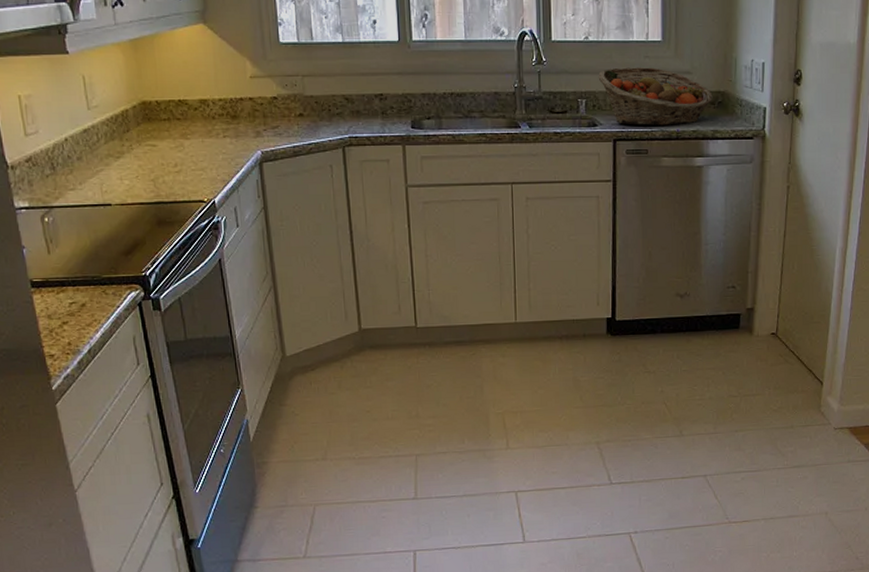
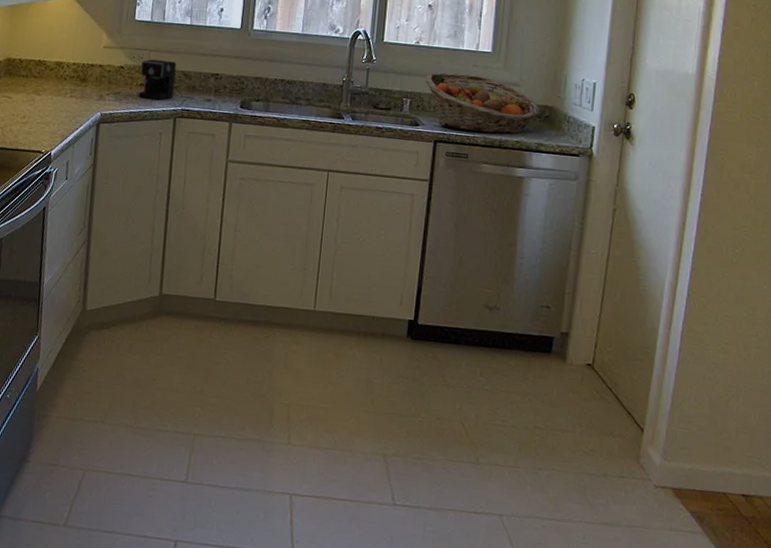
coffee maker: none [295,86,380,129] -> present [138,59,212,101]

